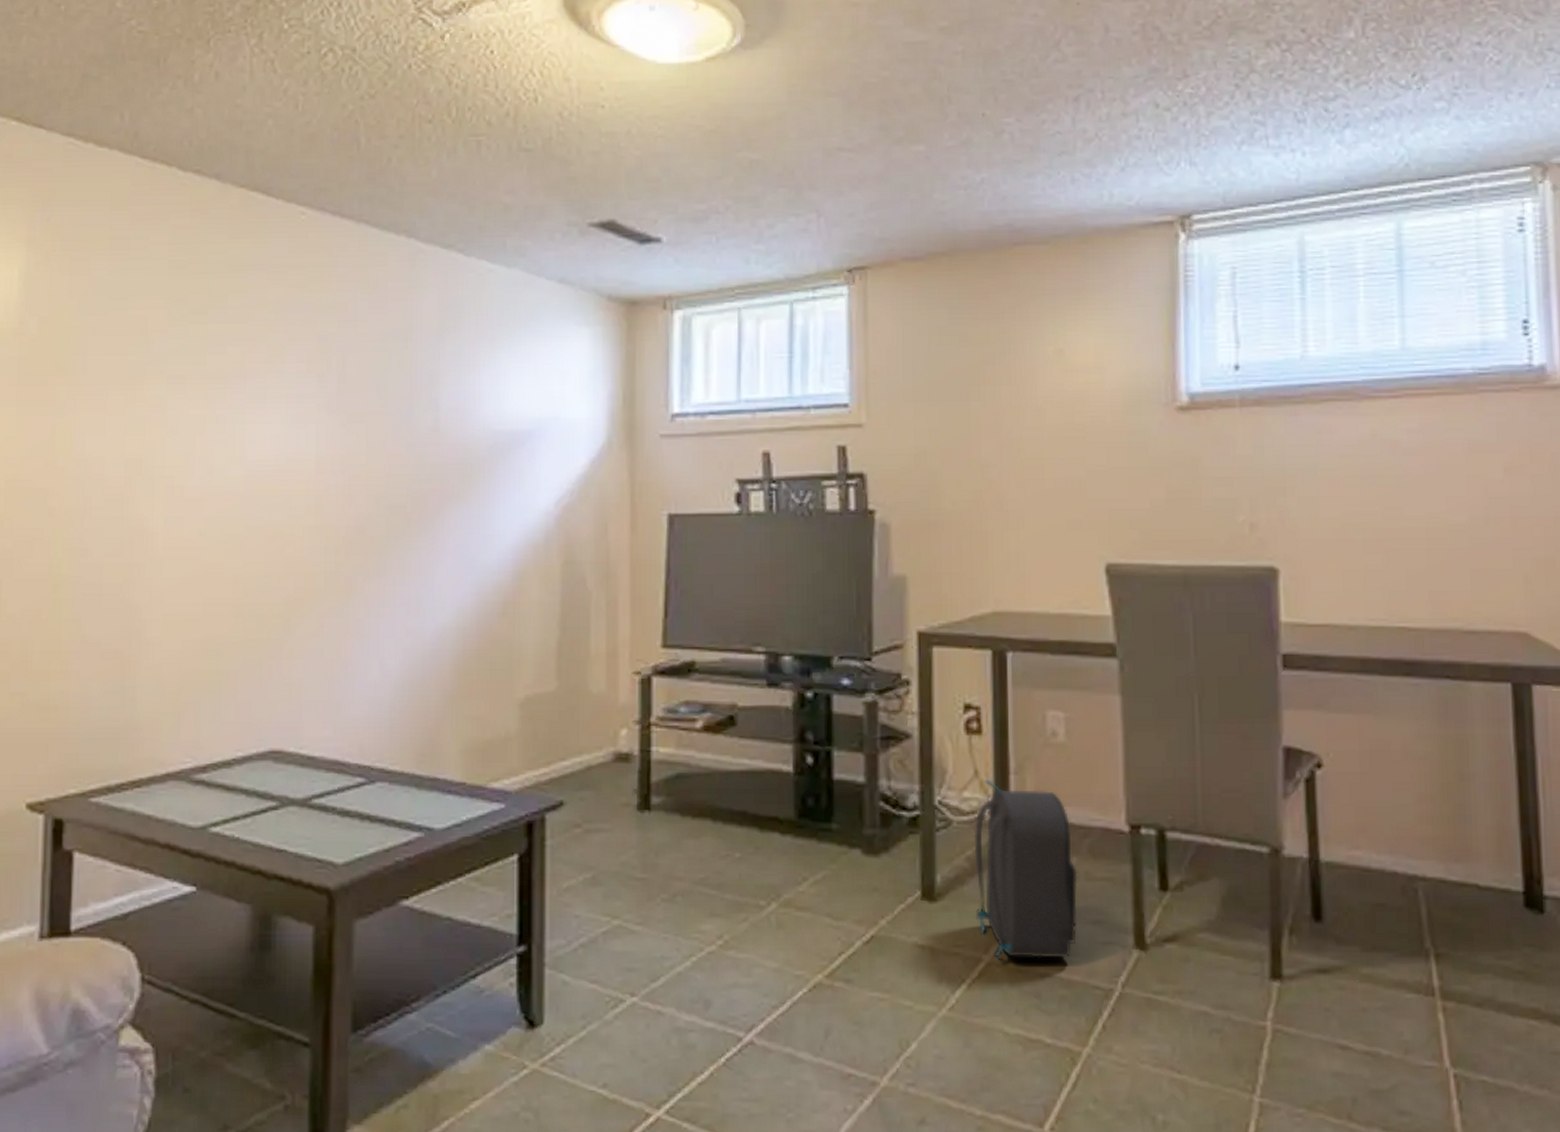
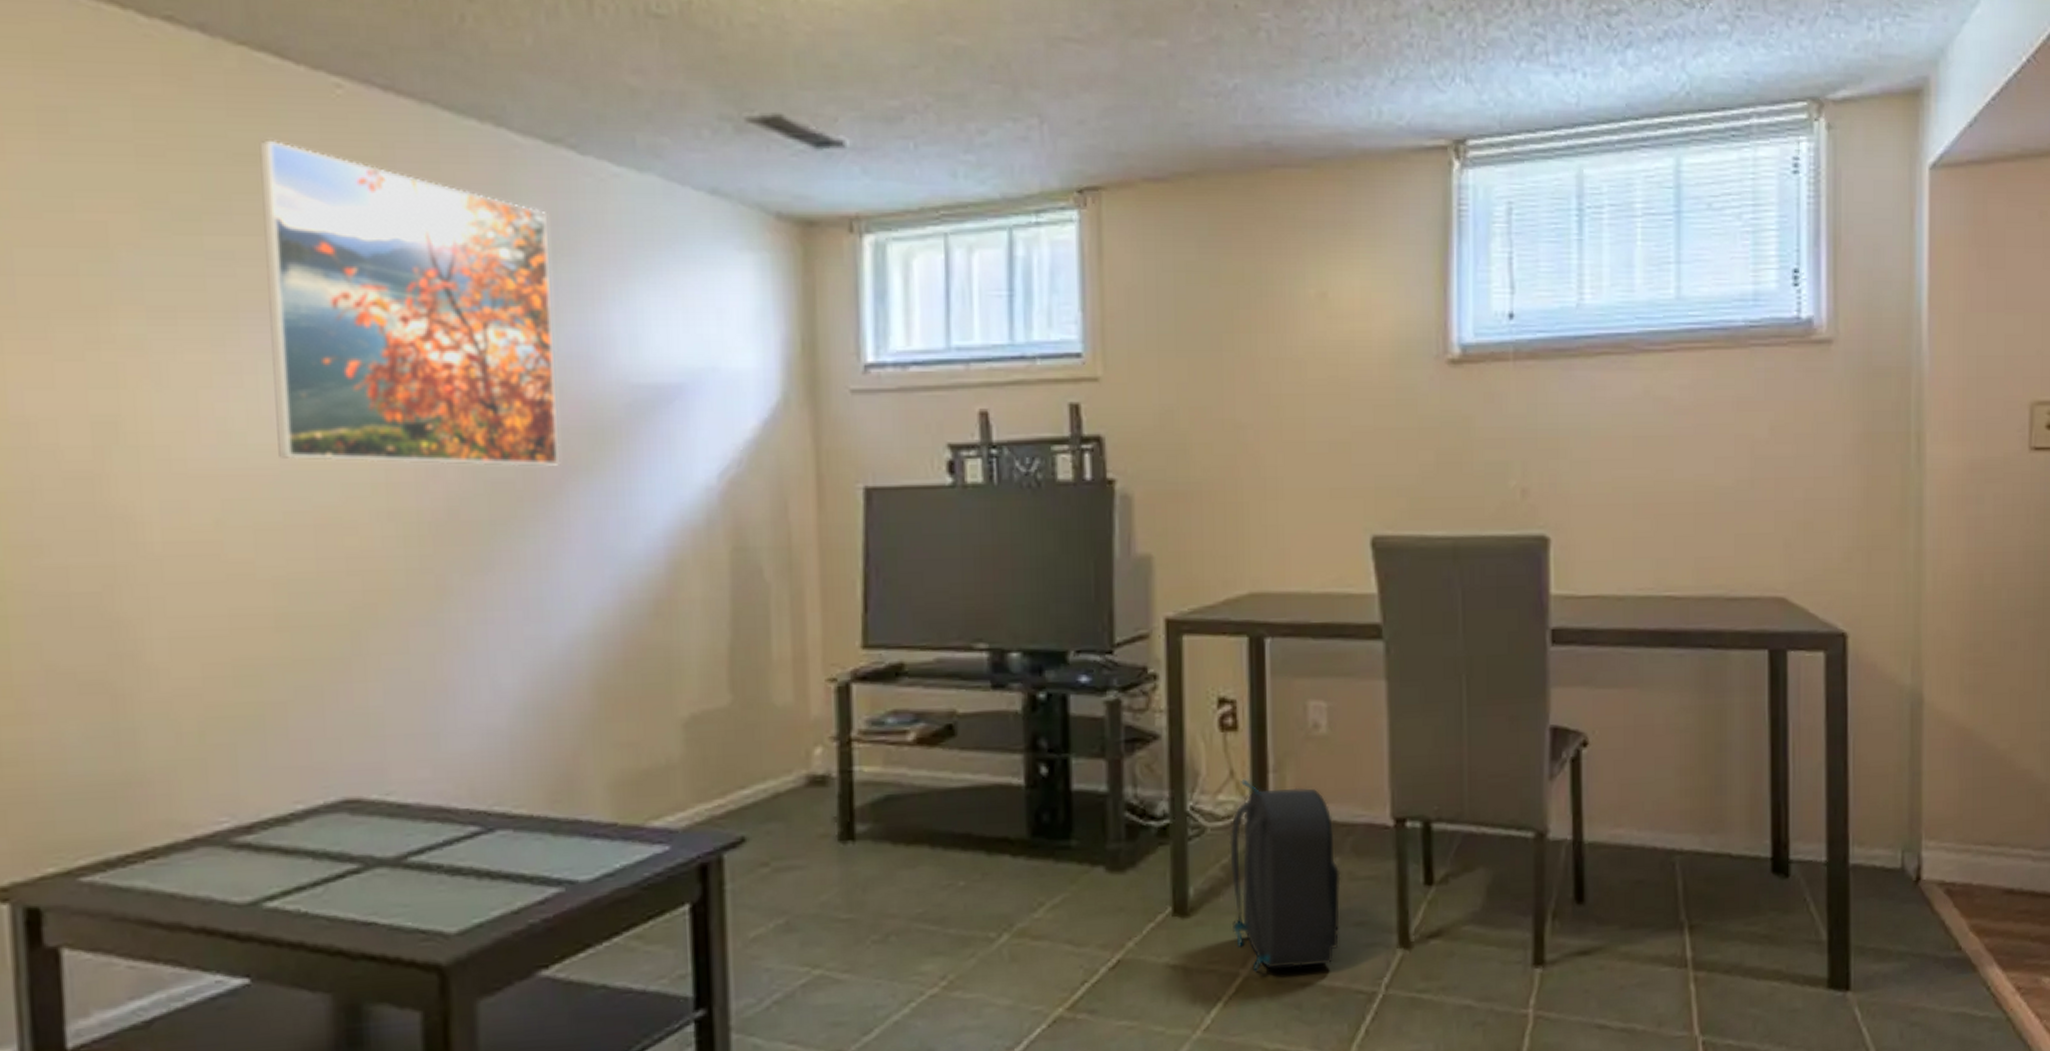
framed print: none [245,255,439,494] -> present [259,141,561,466]

